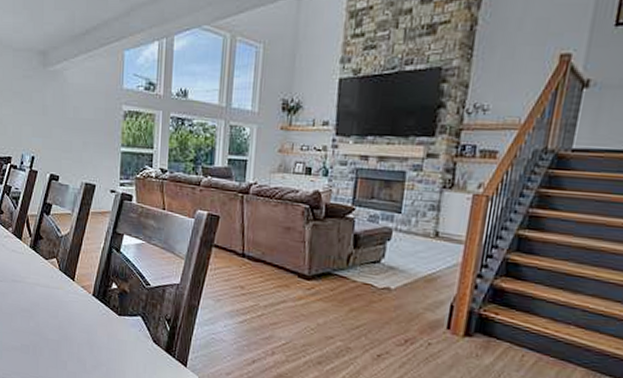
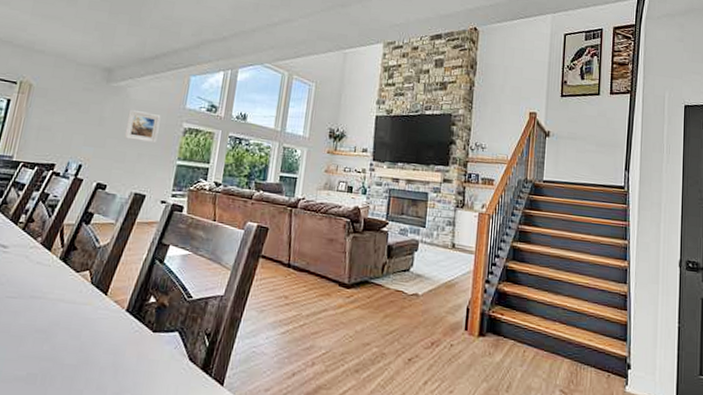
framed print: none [68,94,100,131] -> present [124,109,161,144]

